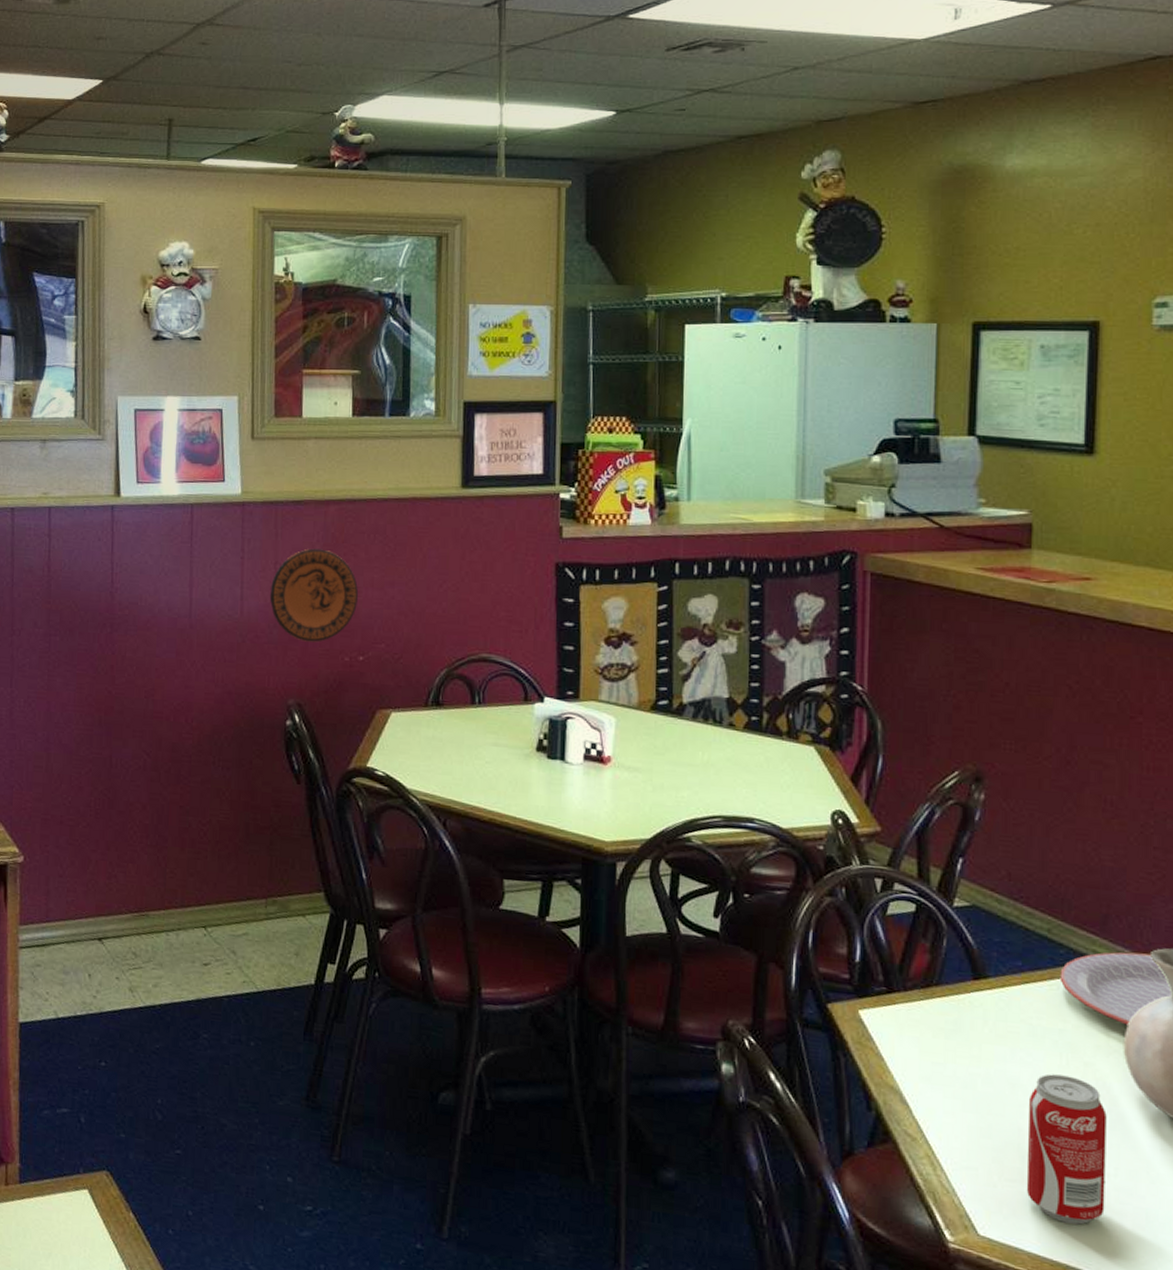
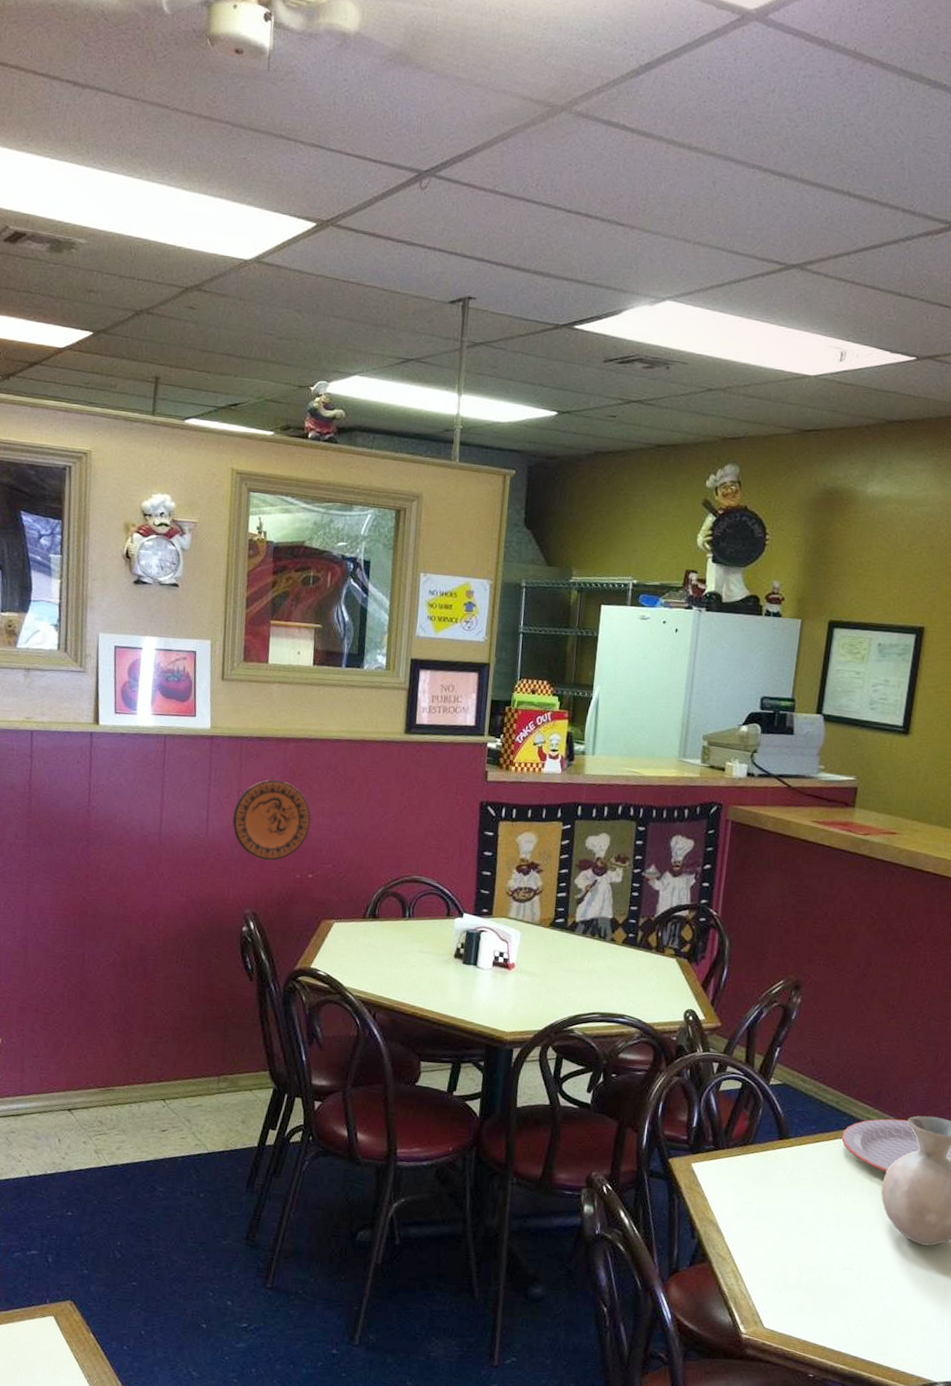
beverage can: present [1026,1074,1107,1225] -> none [801,1209,864,1318]

